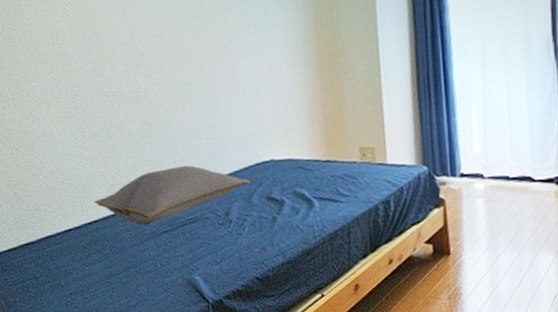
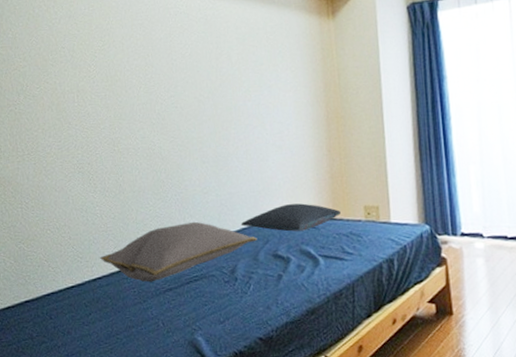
pillow: none [232,145,335,174] -> present [241,203,341,232]

